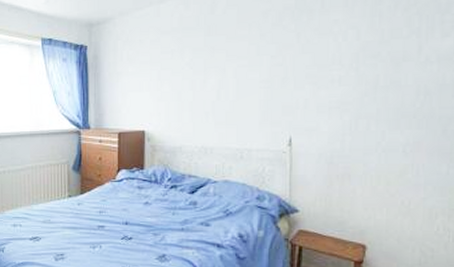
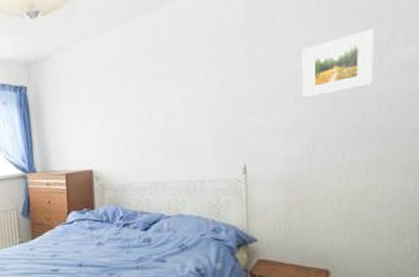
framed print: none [347,20,414,79] -> present [302,28,374,99]

